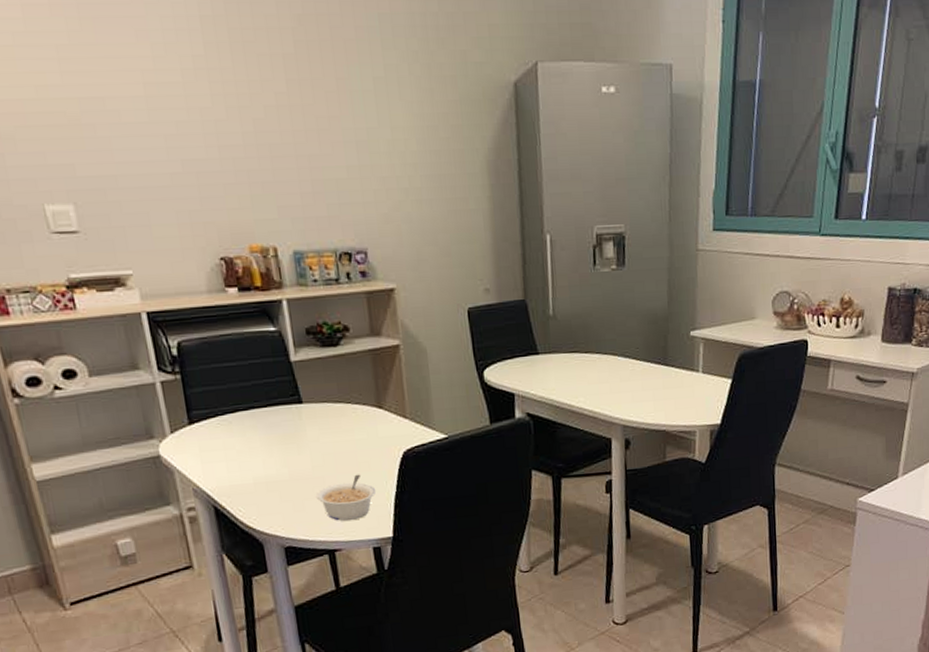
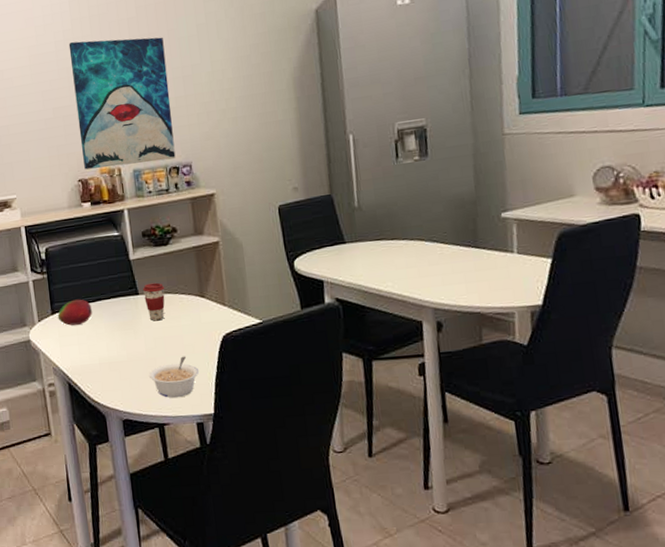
fruit: none [196,406,243,438] -> present [57,299,92,326]
wall art: none [201,74,348,246] -> present [68,37,176,170]
coffee cup: none [307,389,335,435] -> present [142,282,165,321]

